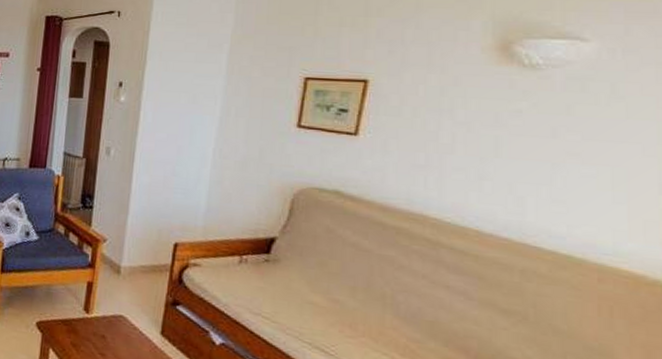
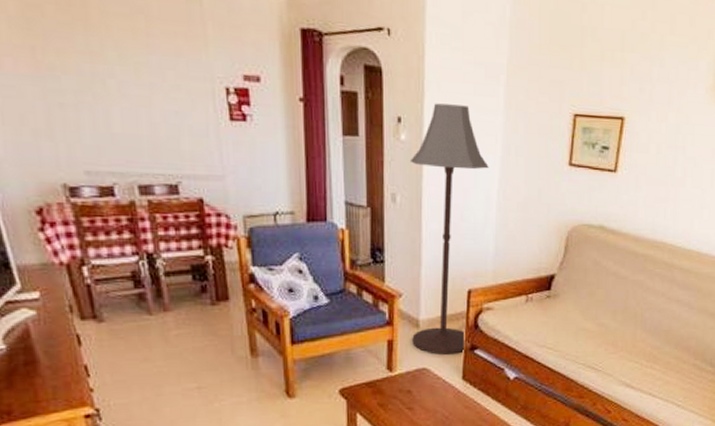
floor lamp: none [111,70,206,306] -> present [409,103,489,354]

